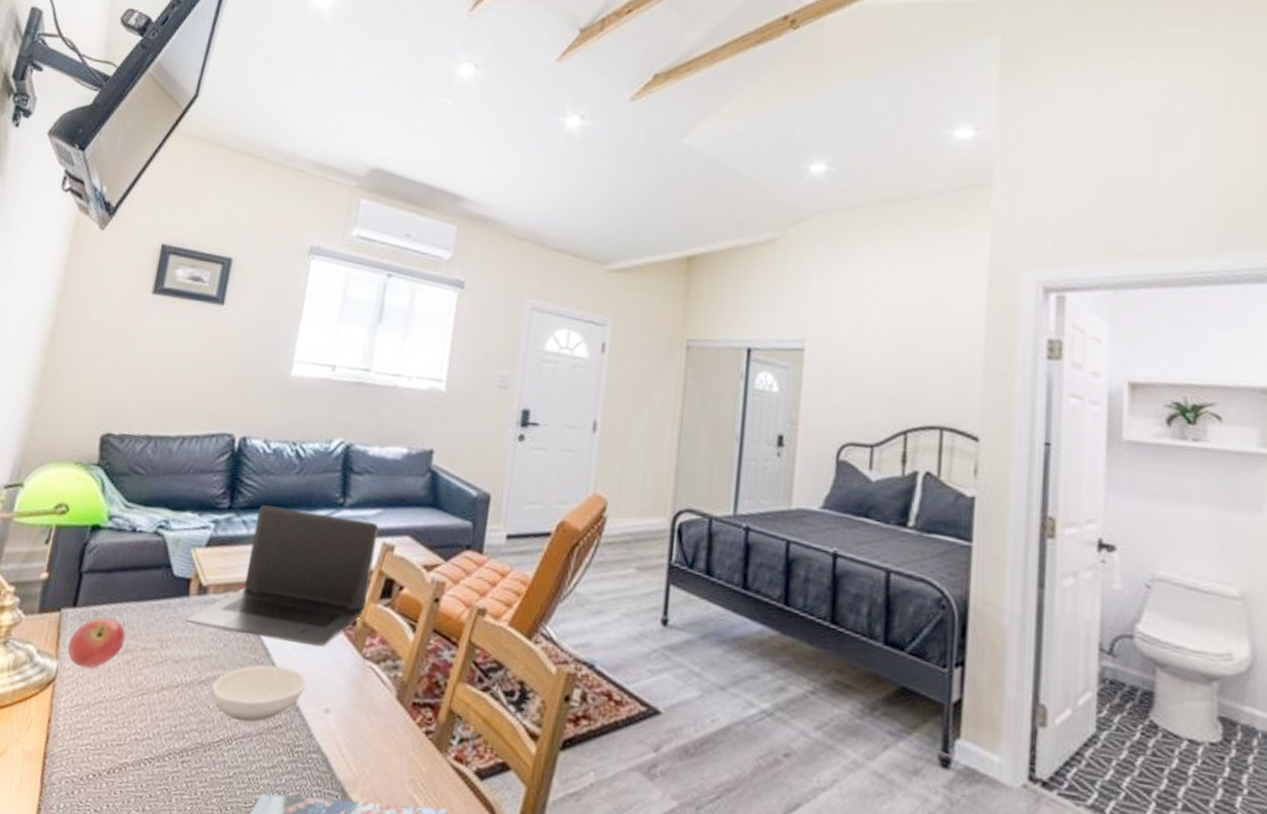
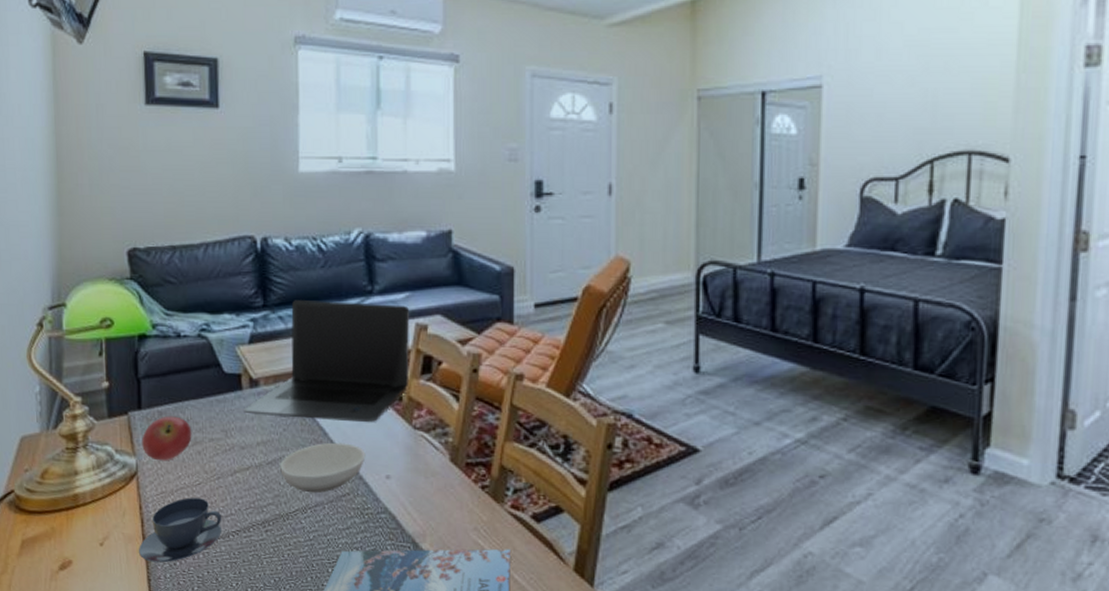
teacup: none [35,713,138,790] -> present [139,497,222,563]

